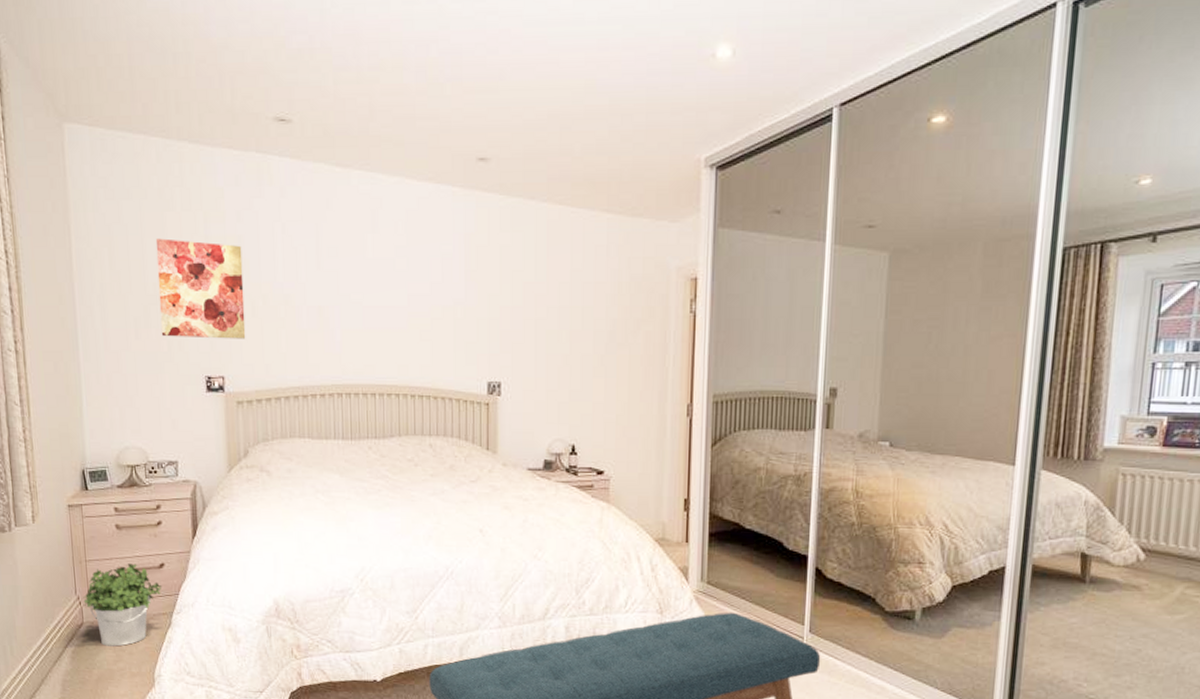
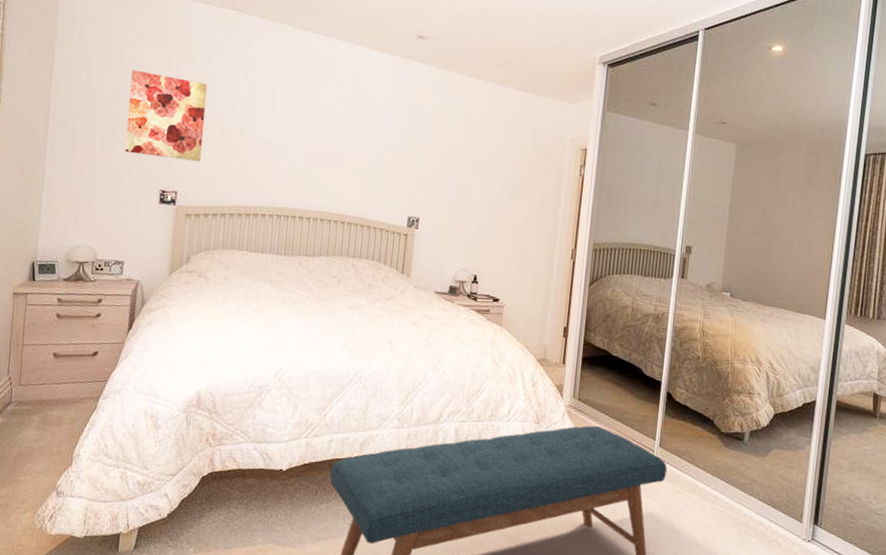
potted plant: present [83,563,163,647] -> none [14,350,93,426]

